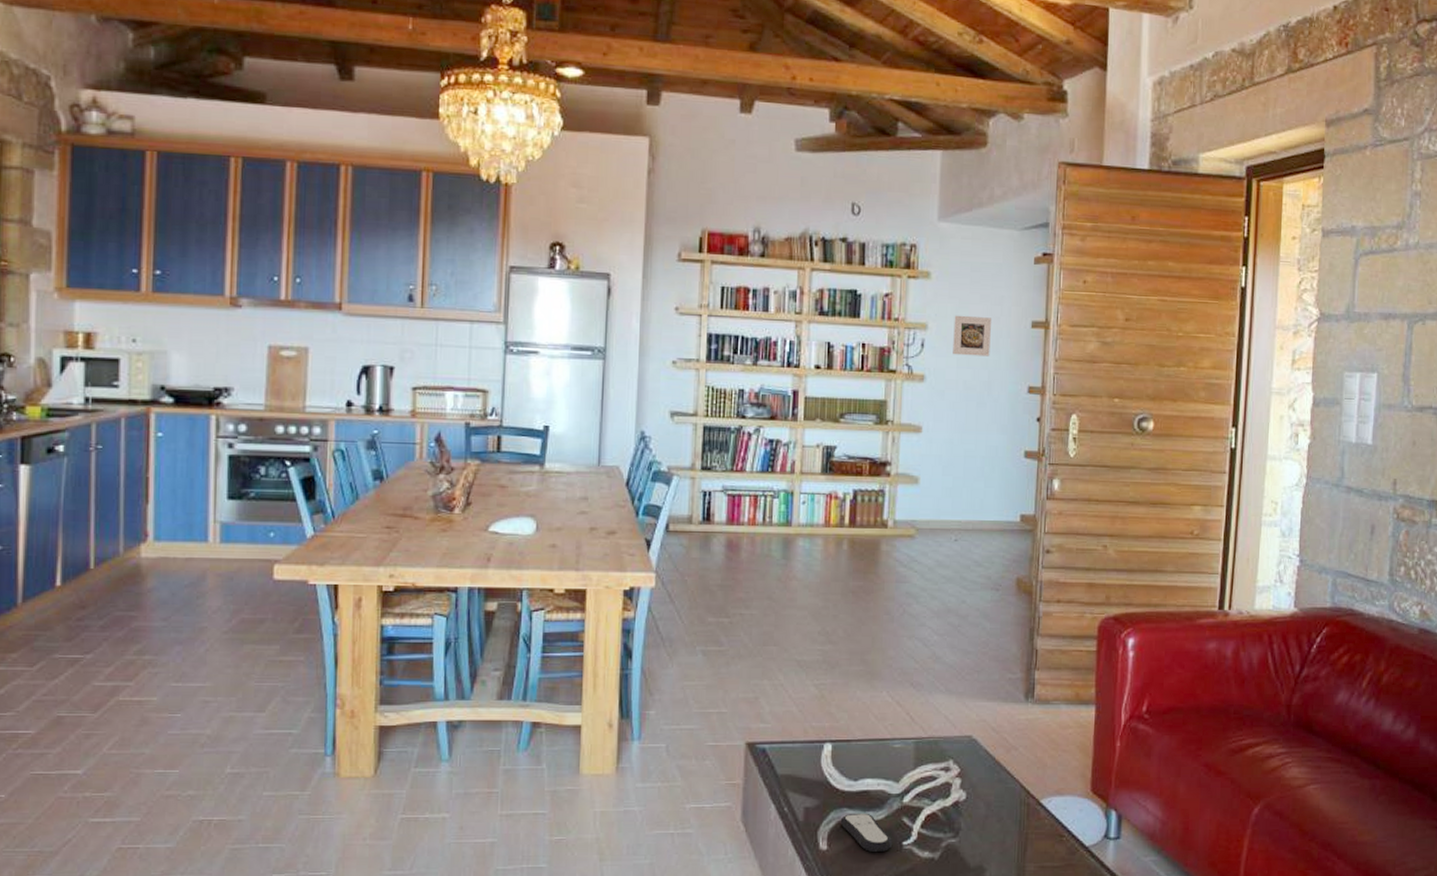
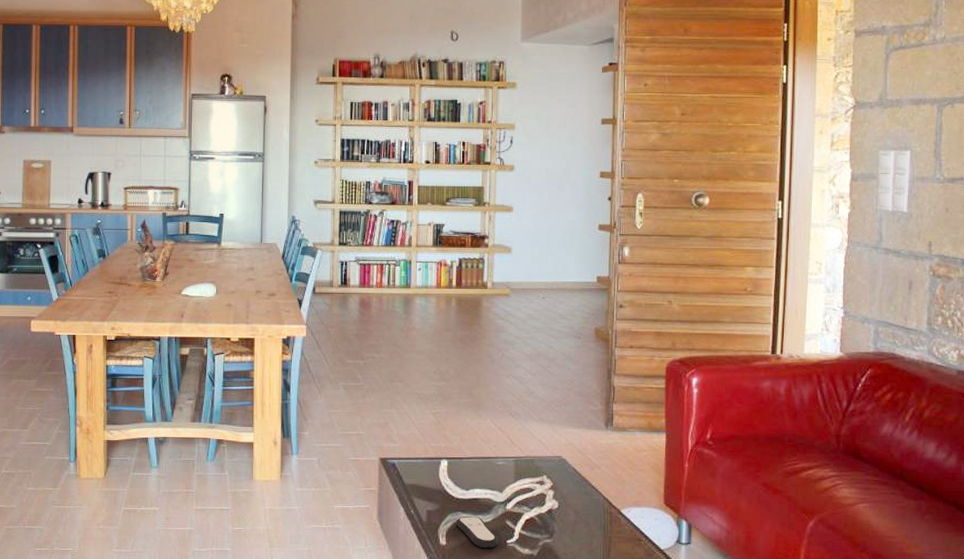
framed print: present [953,315,992,357] -> none [536,116,569,149]

